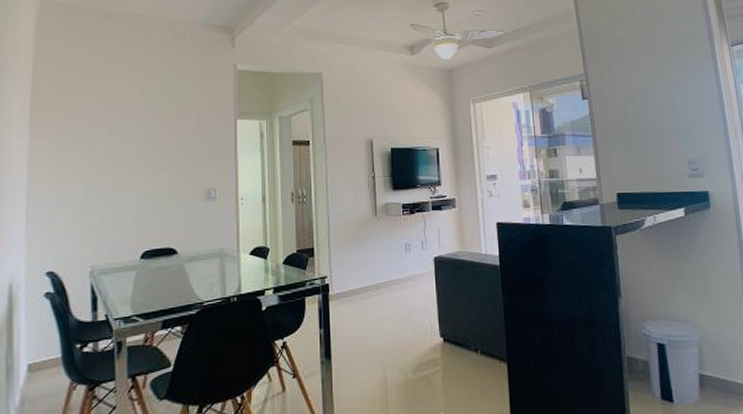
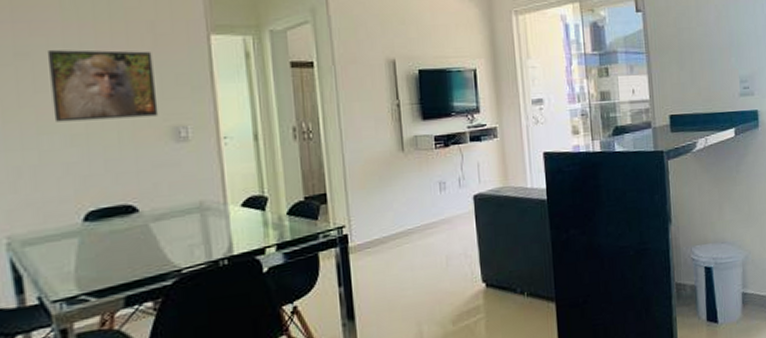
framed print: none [129,130,197,183] -> present [46,50,159,122]

